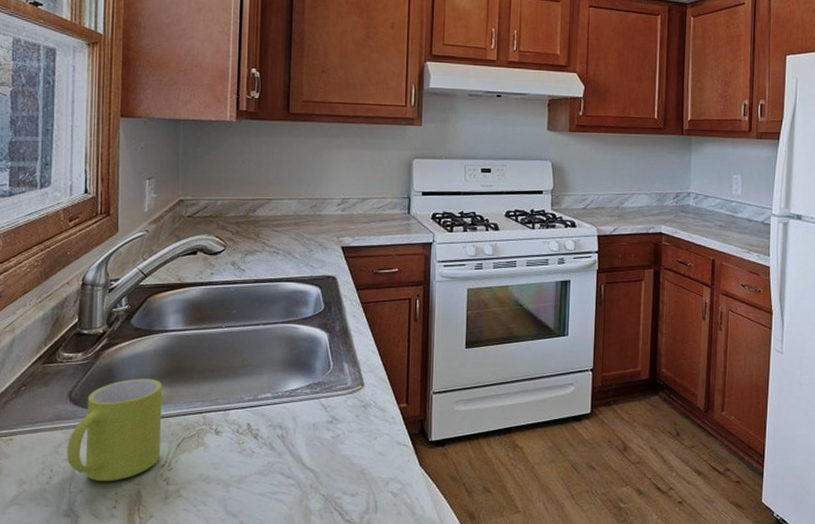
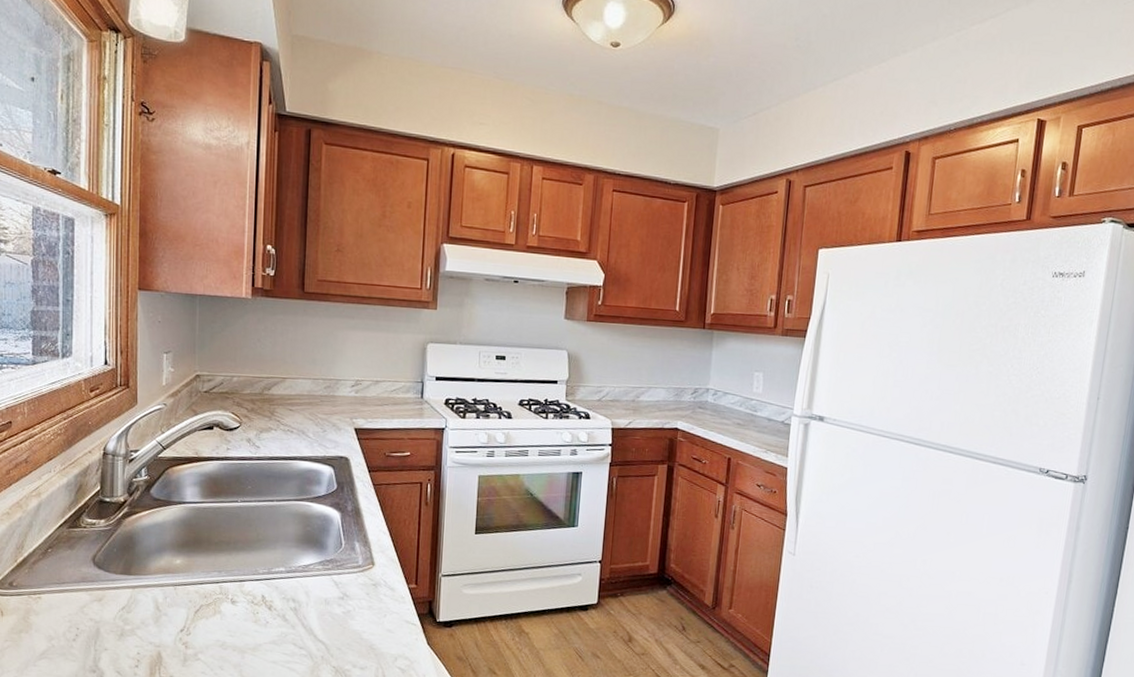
mug: present [67,378,163,482] -> none [92,546,181,643]

